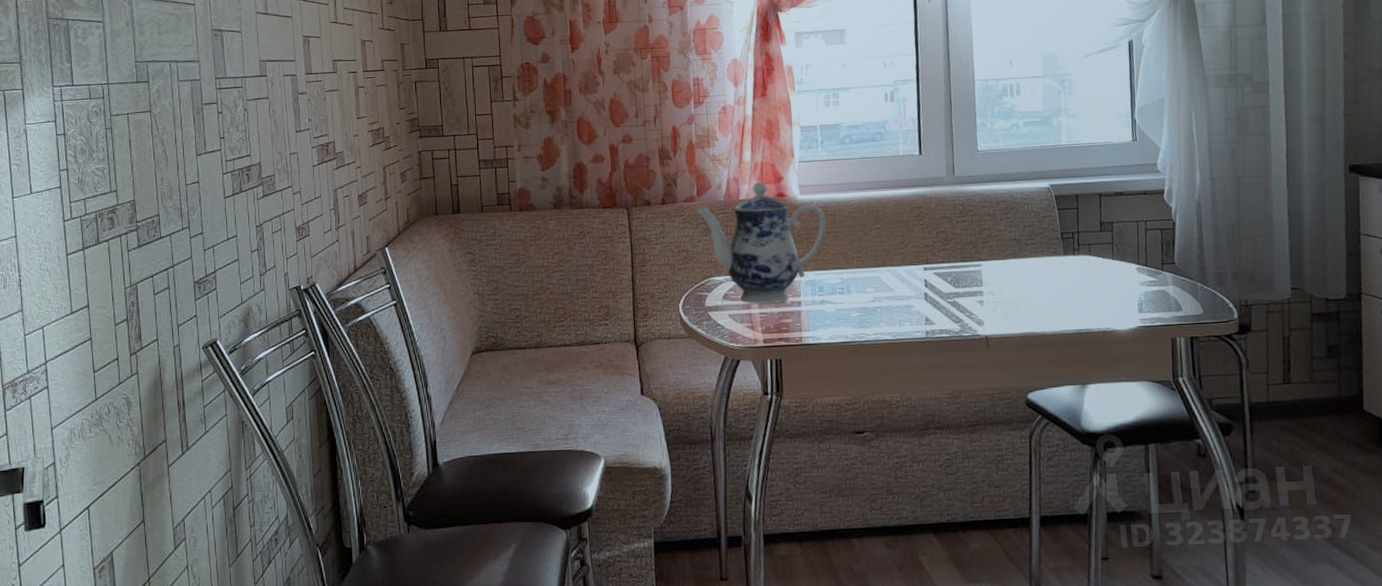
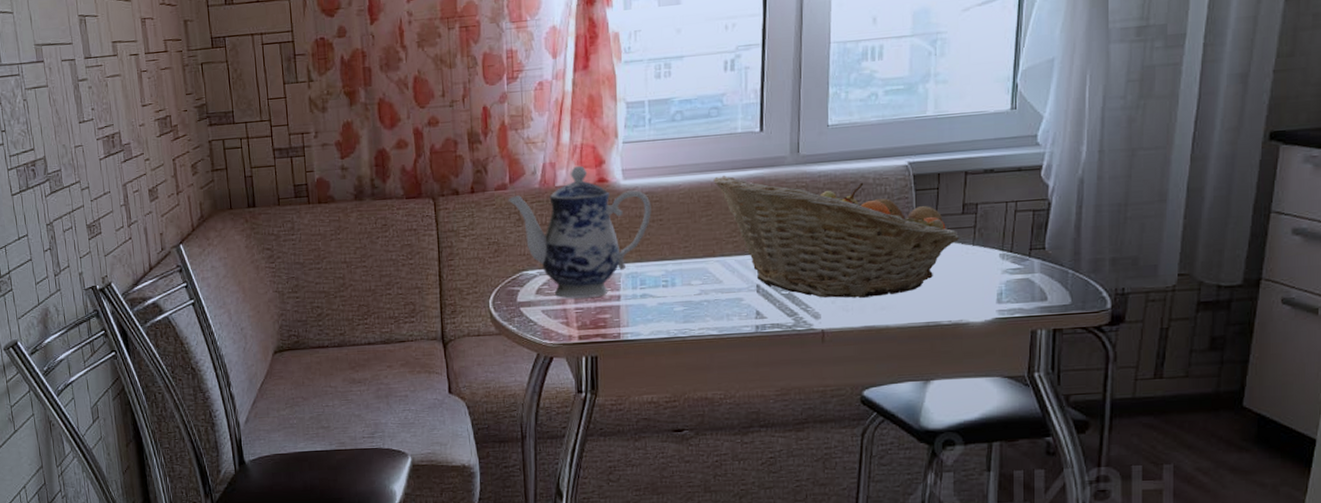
fruit basket: none [880,193,1101,306] -> present [713,175,960,298]

